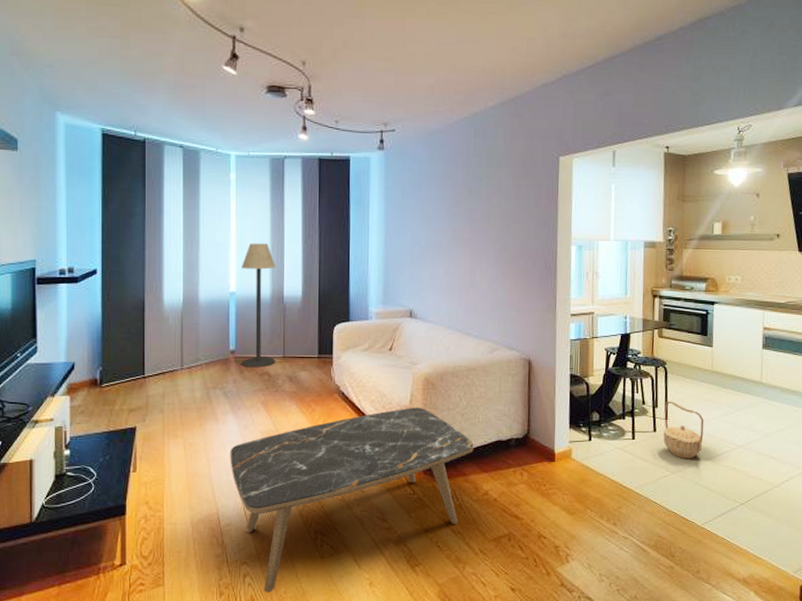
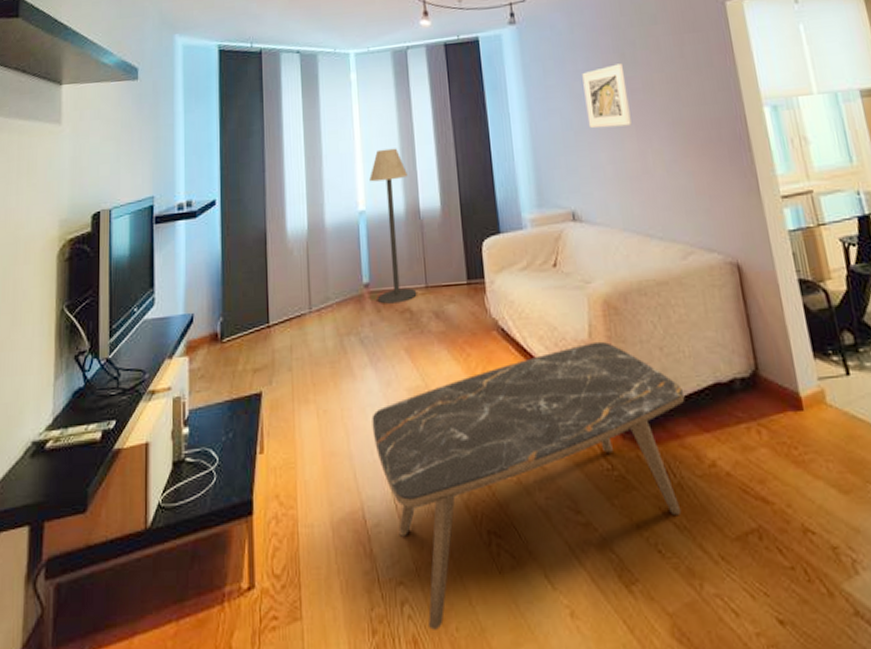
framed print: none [433,196,469,248] -> present [582,63,632,129]

